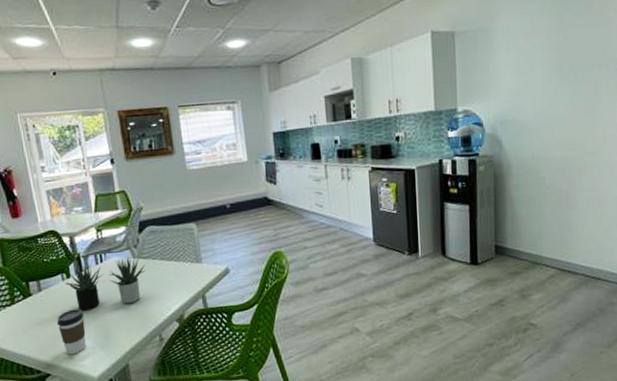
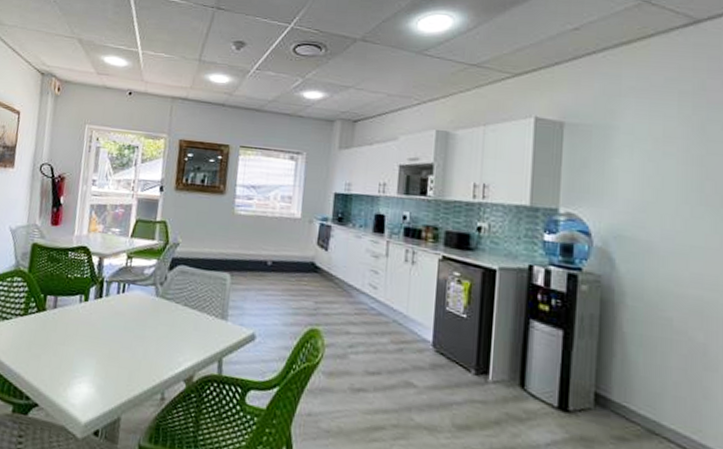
coffee cup: present [56,309,86,355] -> none [60,336,90,389]
succulent plant: present [65,257,146,311] -> none [81,291,167,347]

